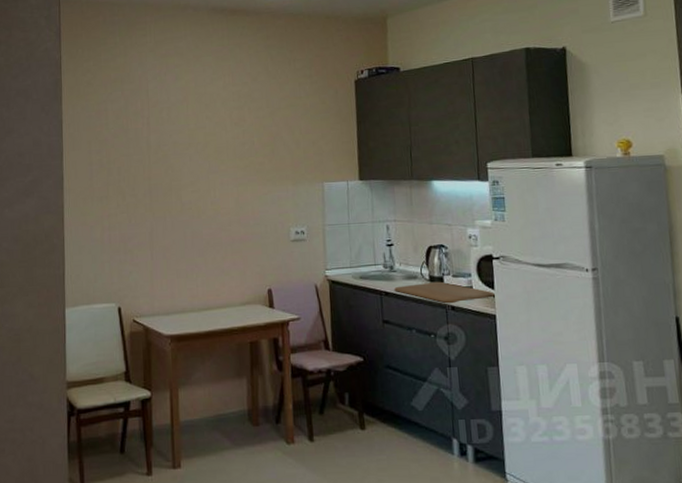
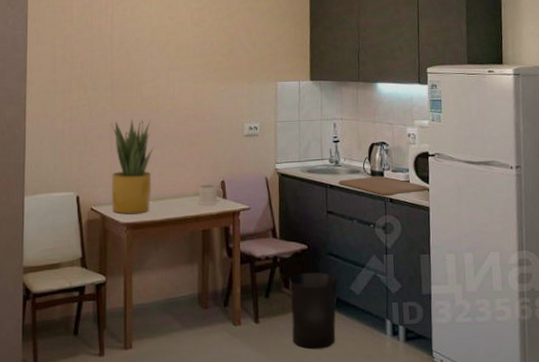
planter: none [151,225,197,326] -> present [111,119,155,215]
mug: none [244,293,271,317] -> present [198,184,224,207]
waste bin: none [344,386,398,470] -> present [289,272,338,349]

